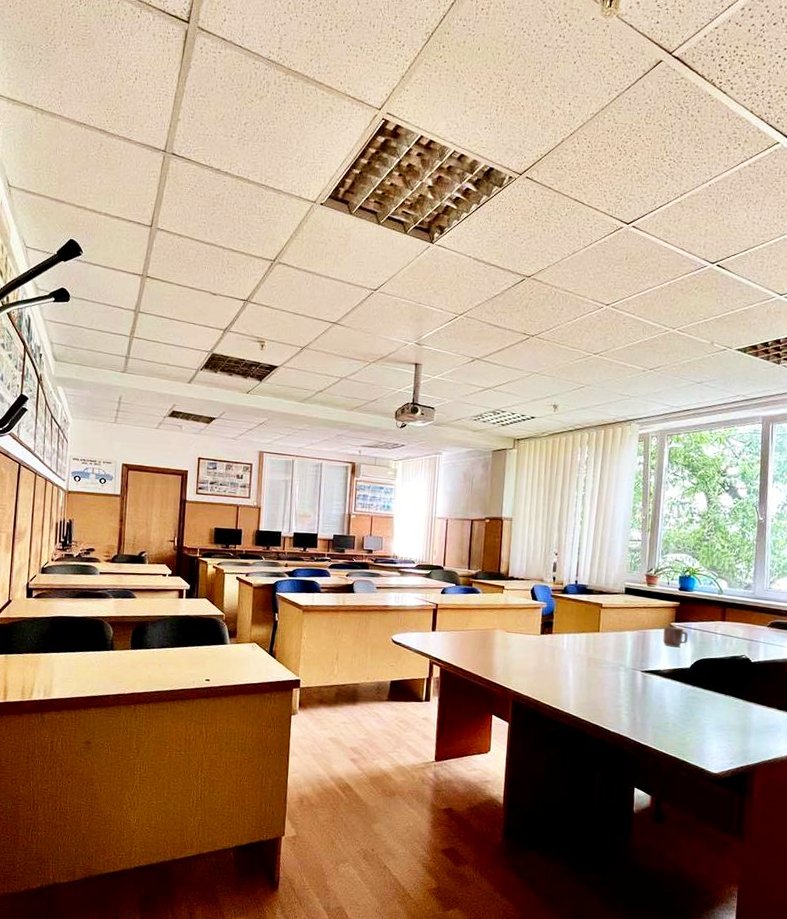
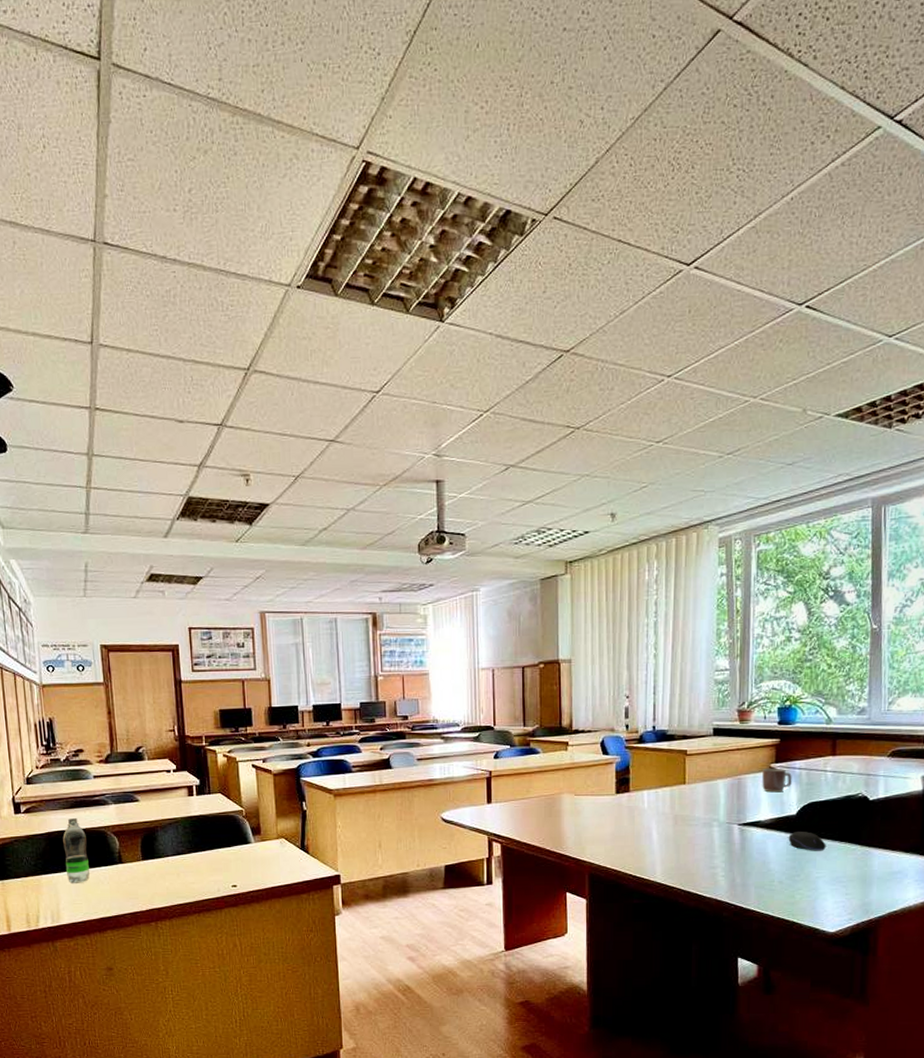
bottle: none [63,606,86,665] -> present [62,818,90,885]
computer mouse: none [682,682,714,702] -> present [788,832,826,852]

